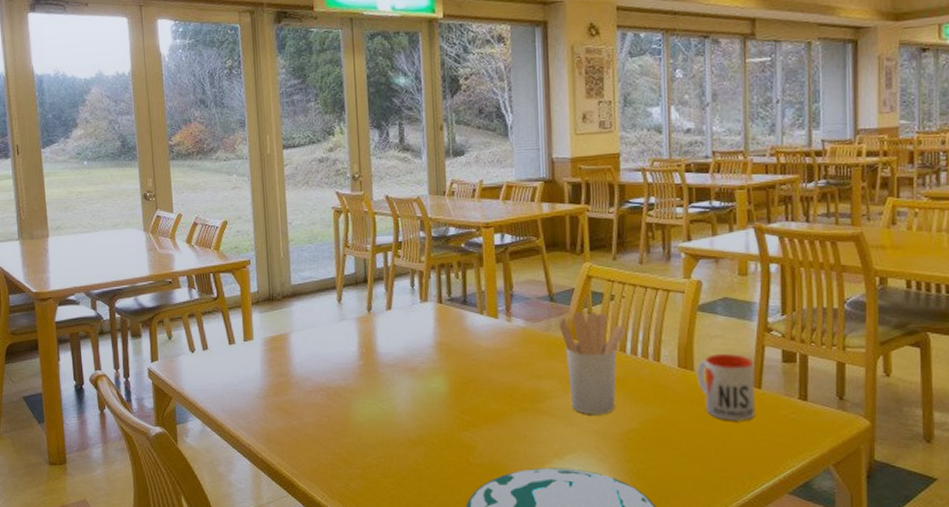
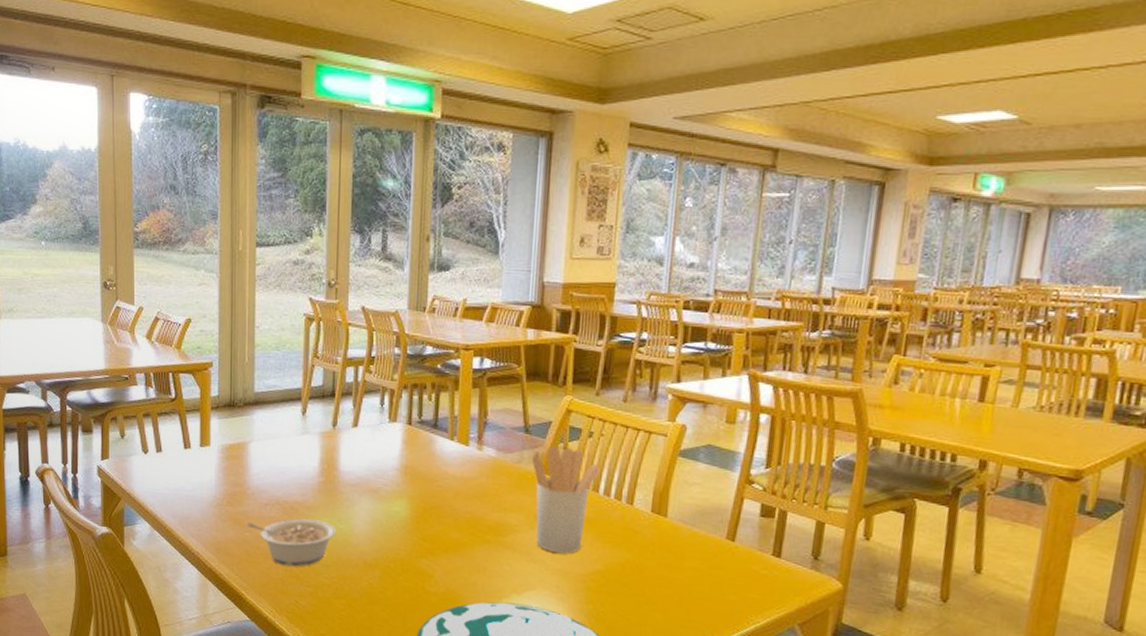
legume: none [293,402,379,450] -> present [246,518,336,567]
mug: present [697,354,755,422] -> none [669,502,731,573]

